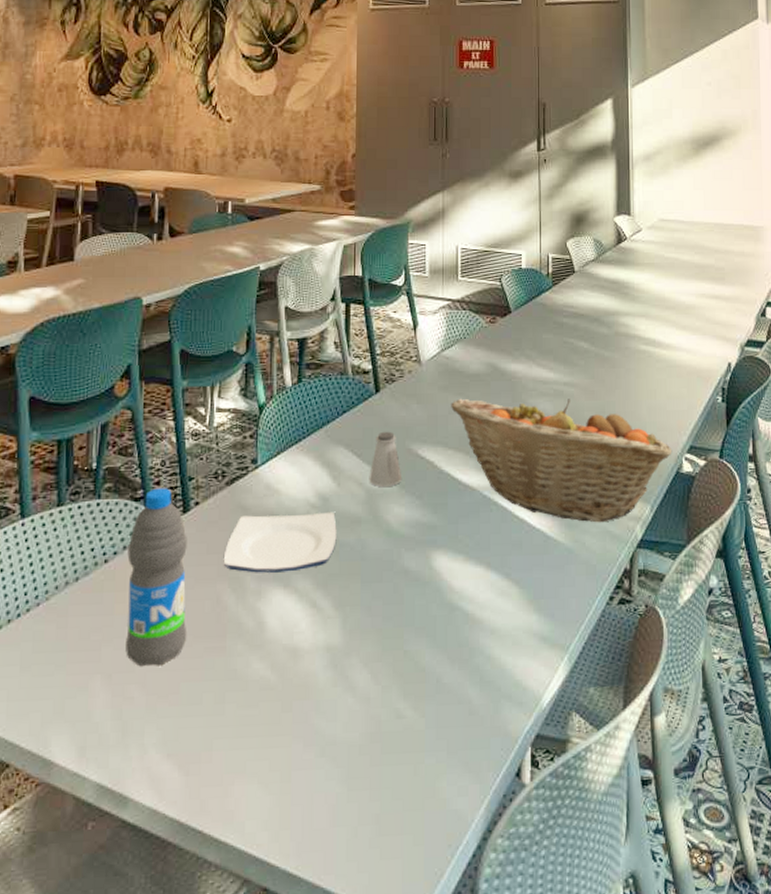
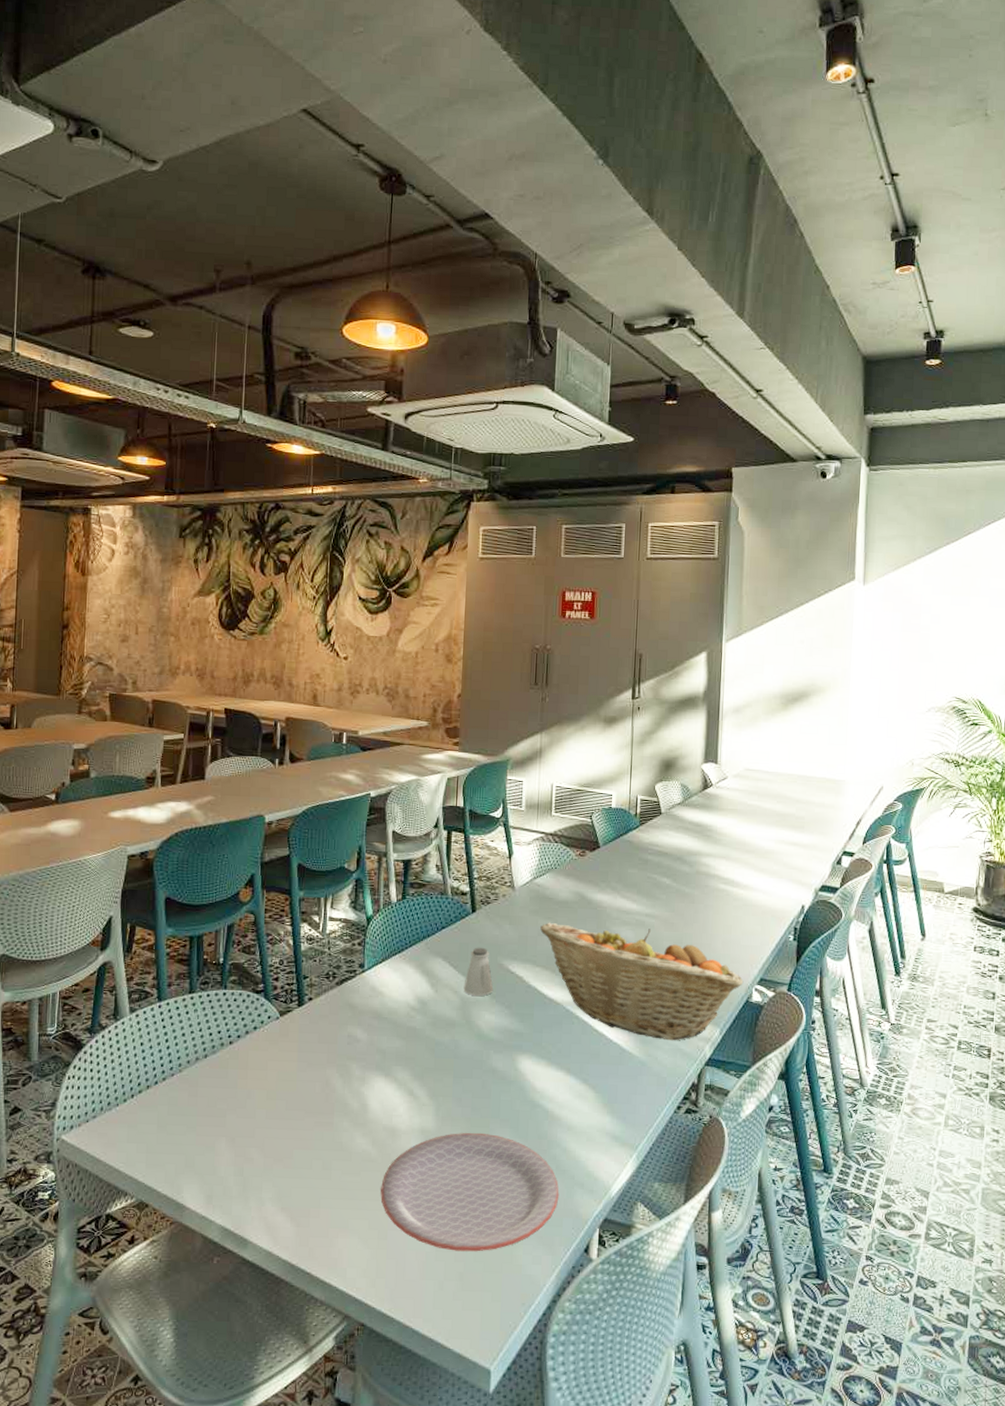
water bottle: present [126,488,187,667] -> none [247,983,301,1134]
plate: present [224,511,337,573] -> none [333,1012,433,1064]
plate: none [282,645,485,789] -> present [380,1132,559,1252]

